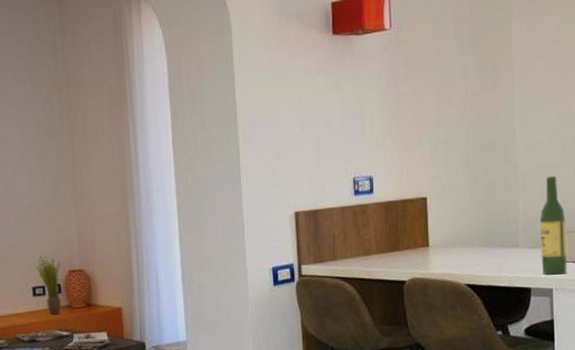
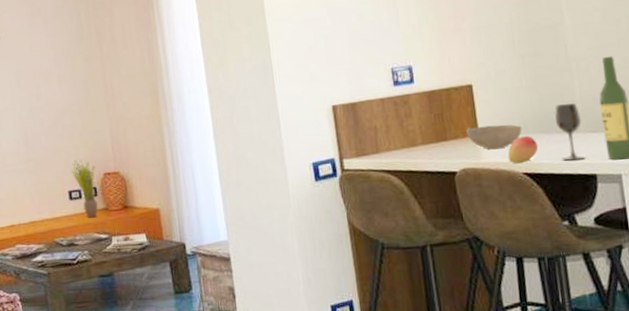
bowl: none [418,237,468,260] -> present [466,124,522,149]
fruit: none [453,249,482,275] -> present [507,136,539,164]
wine glass: none [499,220,523,274] -> present [554,103,586,161]

